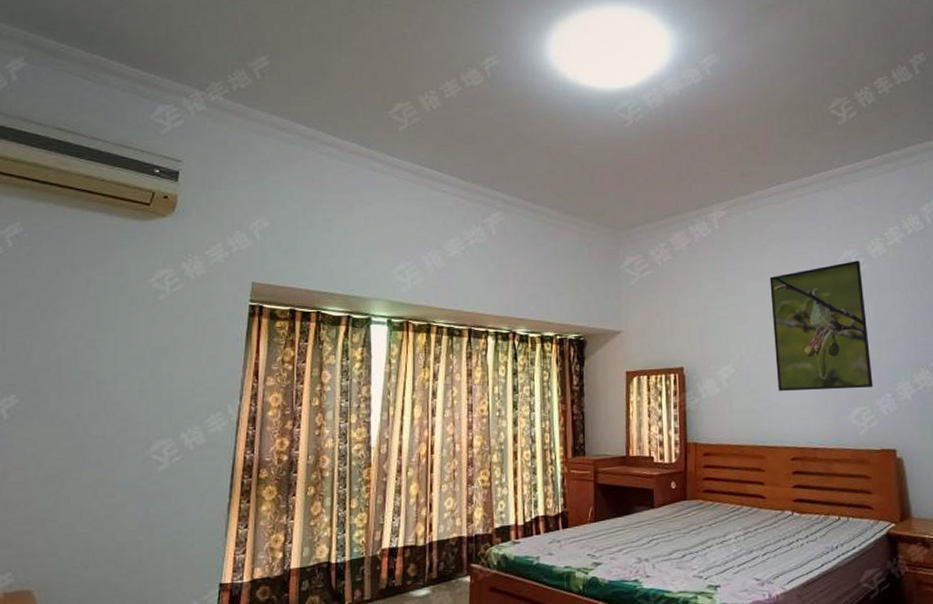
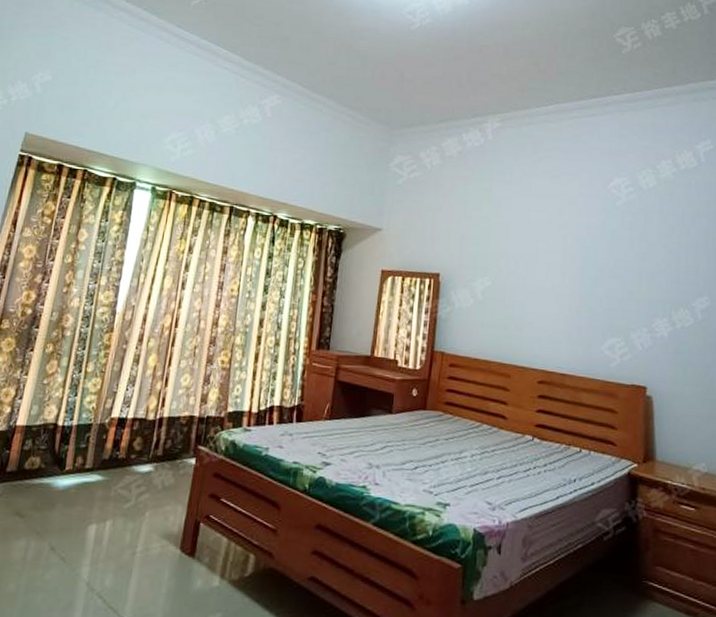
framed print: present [770,260,873,391] -> none [532,189,630,320]

